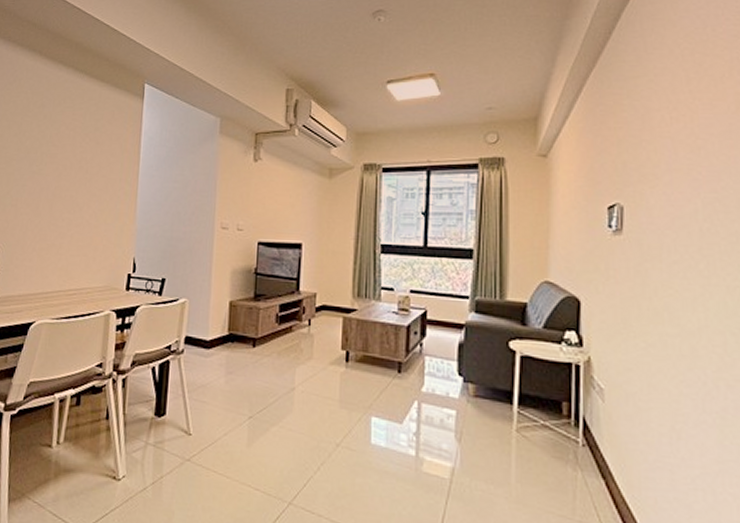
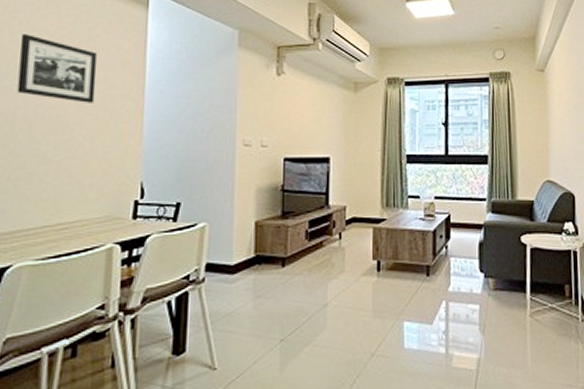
picture frame: none [41,126,102,186] -> present [17,34,97,103]

